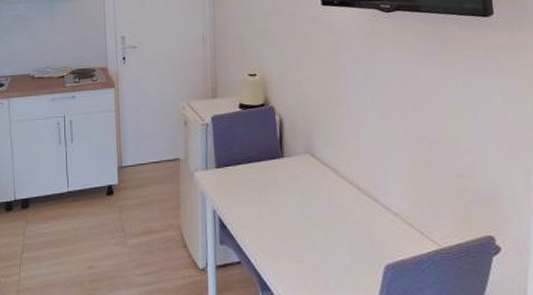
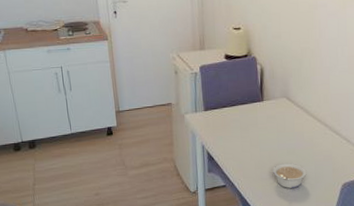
legume: none [297,234,339,269] -> present [273,162,307,188]

